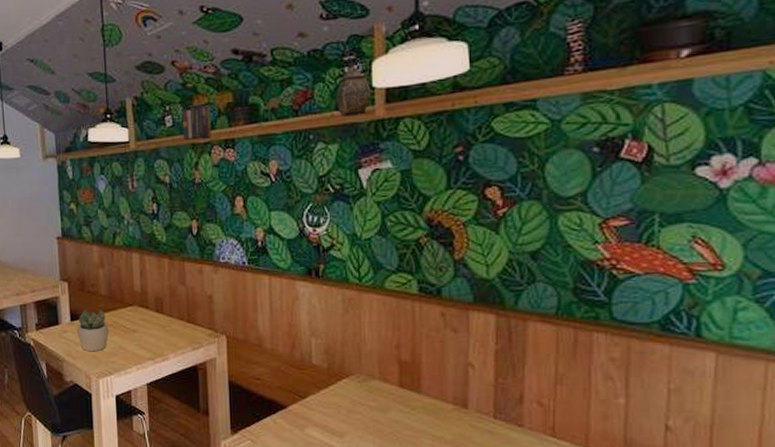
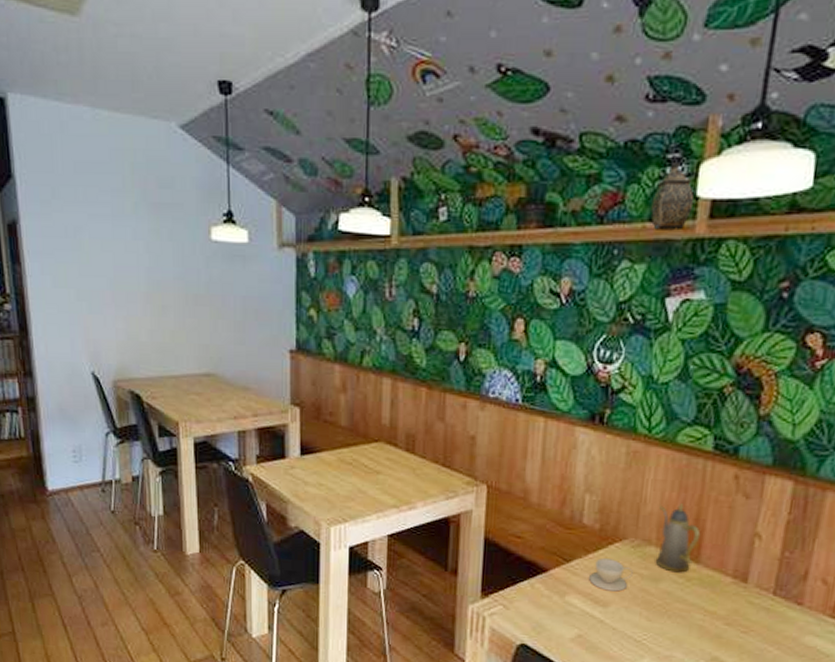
succulent plant: present [77,309,109,352] -> none [307,442,347,494]
books: present [181,104,211,140] -> none [458,196,497,243]
teacup: none [324,394,362,423] -> present [589,558,633,592]
coffee pot: none [378,341,418,403] -> present [655,504,701,573]

